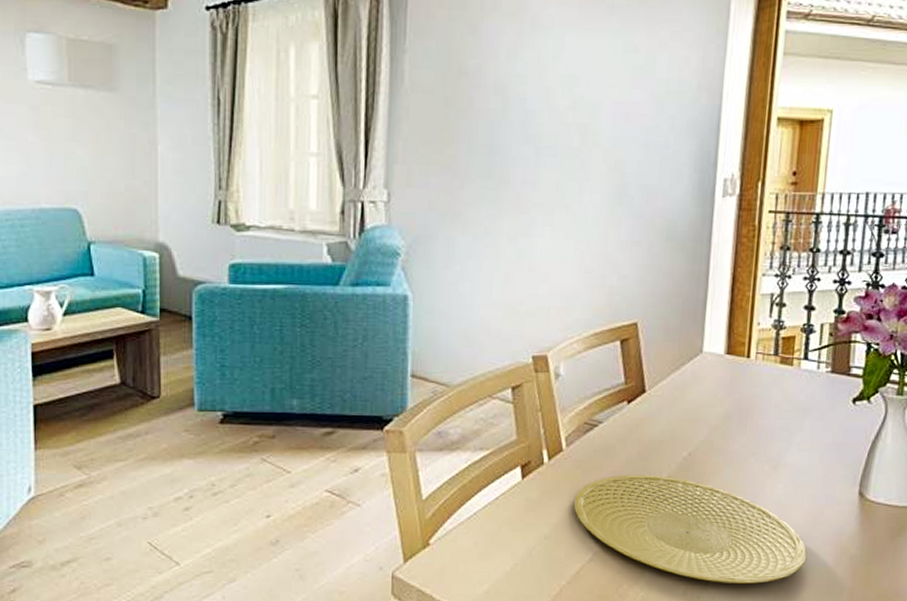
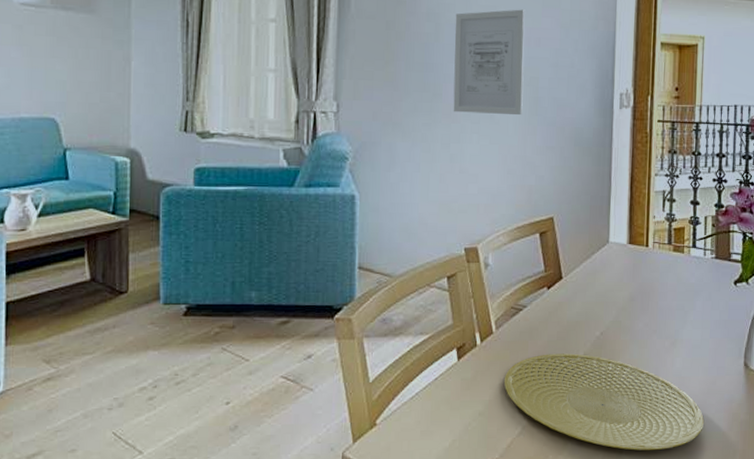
wall art: none [522,79,612,205] -> present [453,9,525,116]

